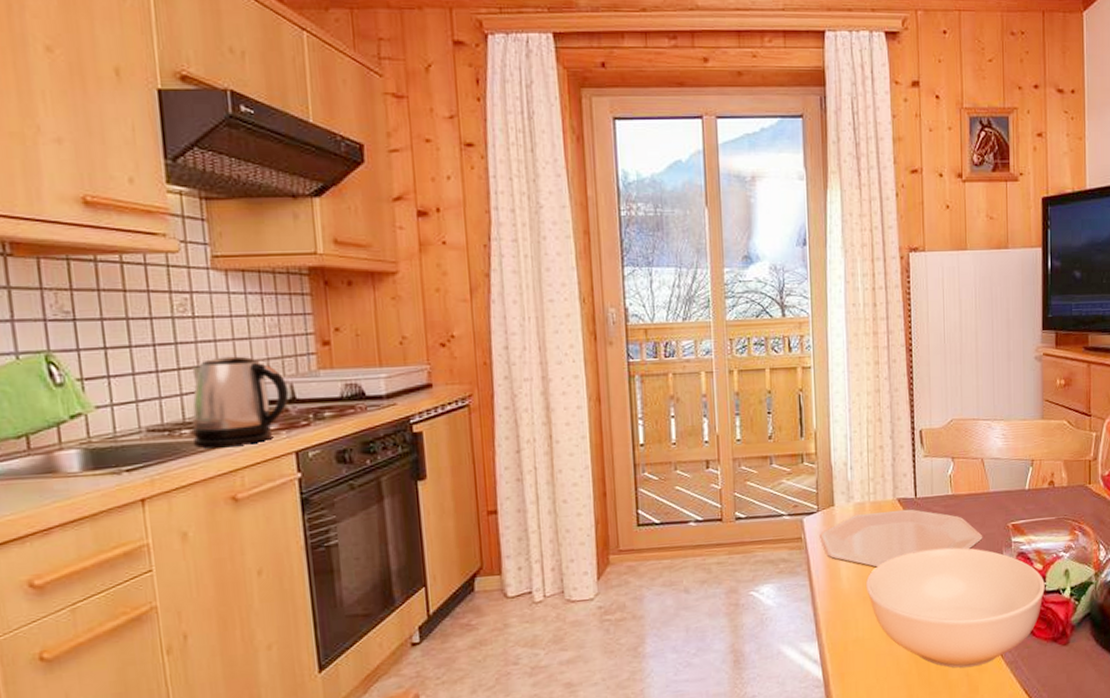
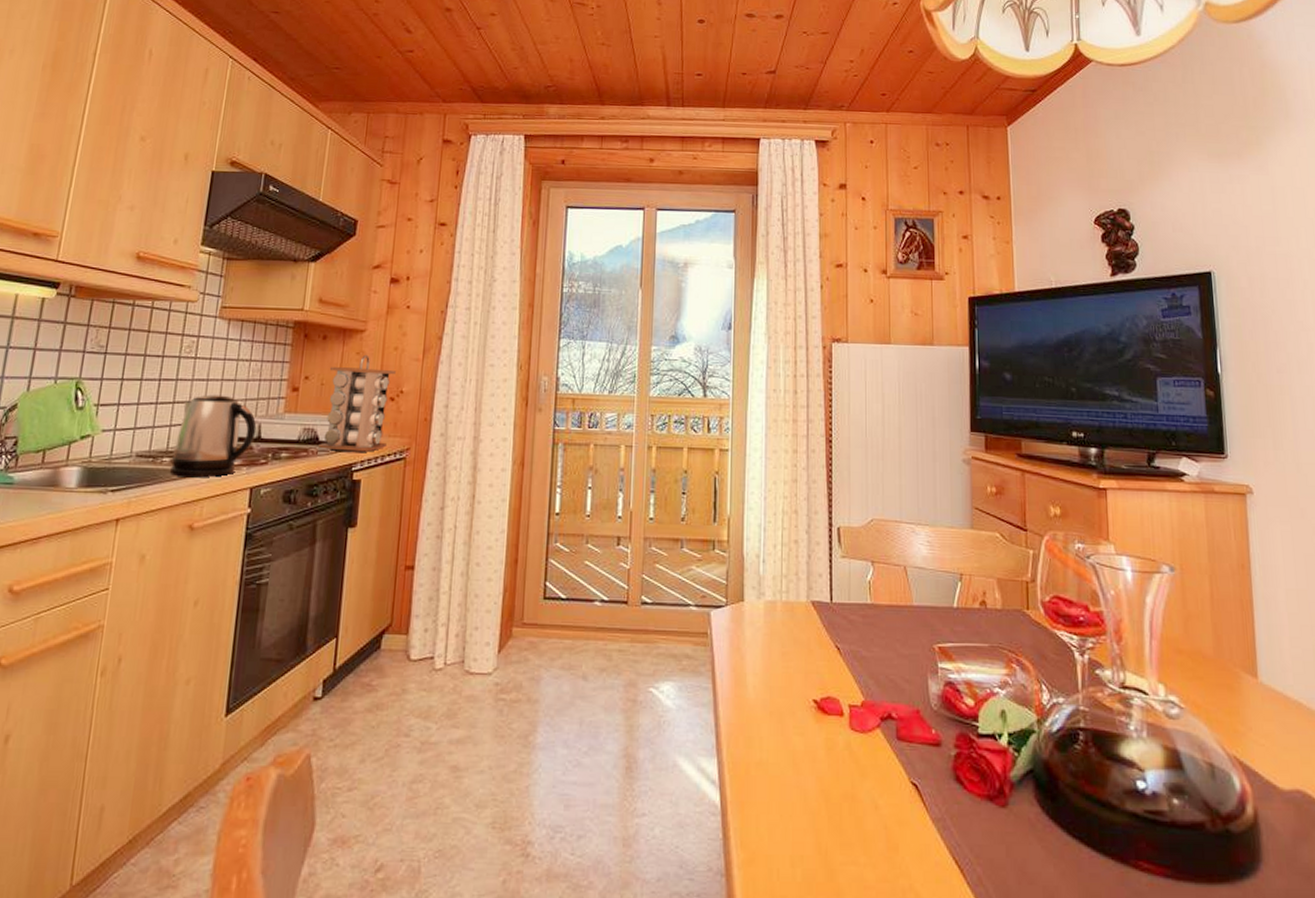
spice rack: none [362,298,445,406] -> present [318,354,396,453]
plate: present [819,509,983,568] -> none [725,614,905,678]
bowl: present [865,547,1045,668] -> none [772,664,977,818]

